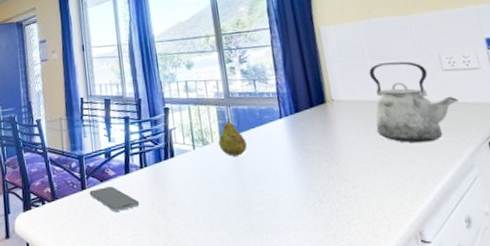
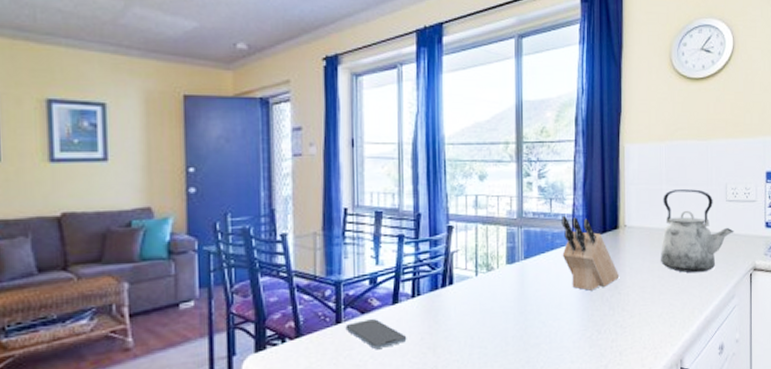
fruit: present [218,119,247,157] -> none [504,242,534,284]
knife block: none [266,94,334,162] -> present [561,216,619,291]

